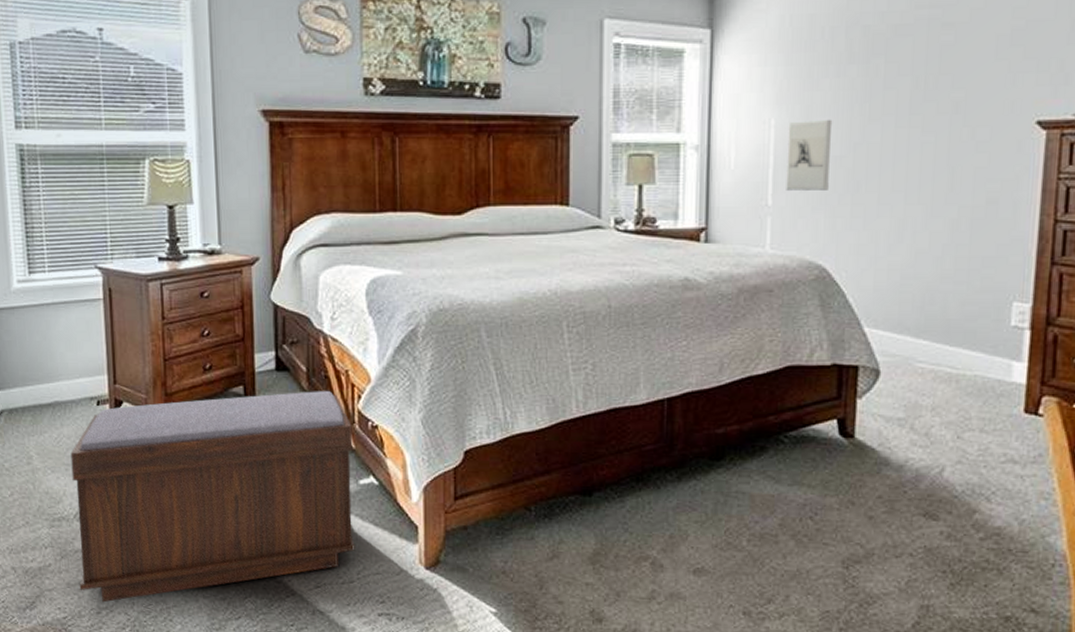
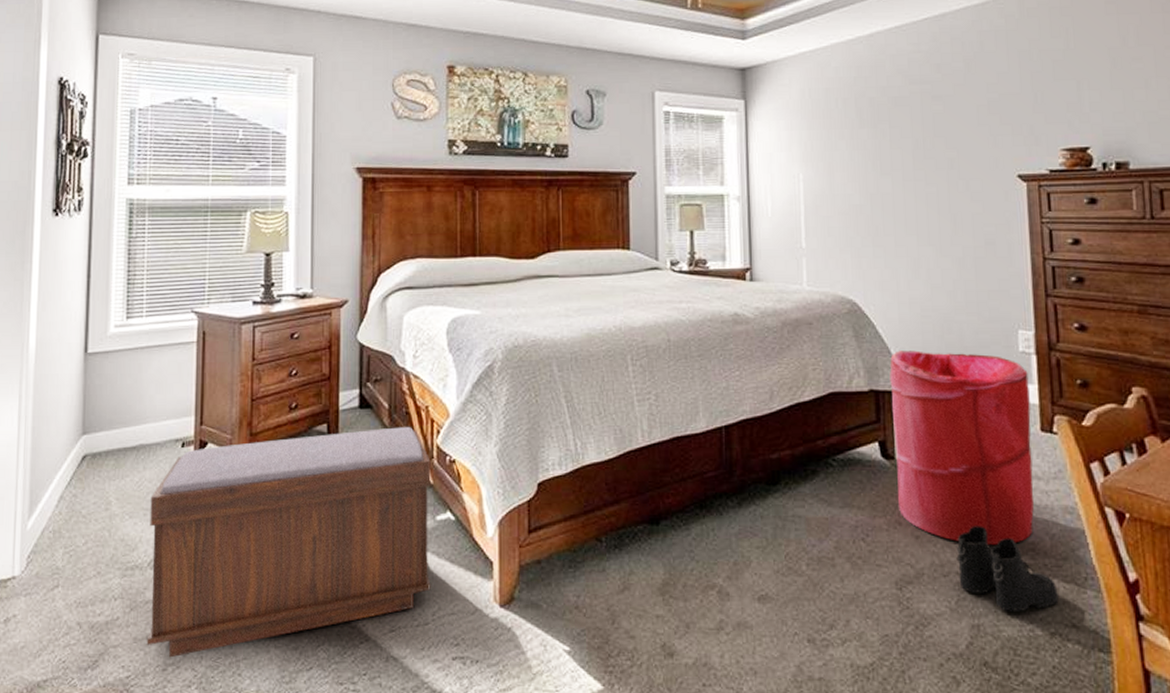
wall sculpture: present [786,119,833,191] -> none [814,173,852,235]
laundry hamper: none [852,322,1018,528] -> present [890,350,1034,545]
boots: none [911,508,1020,596] -> present [956,526,1058,613]

